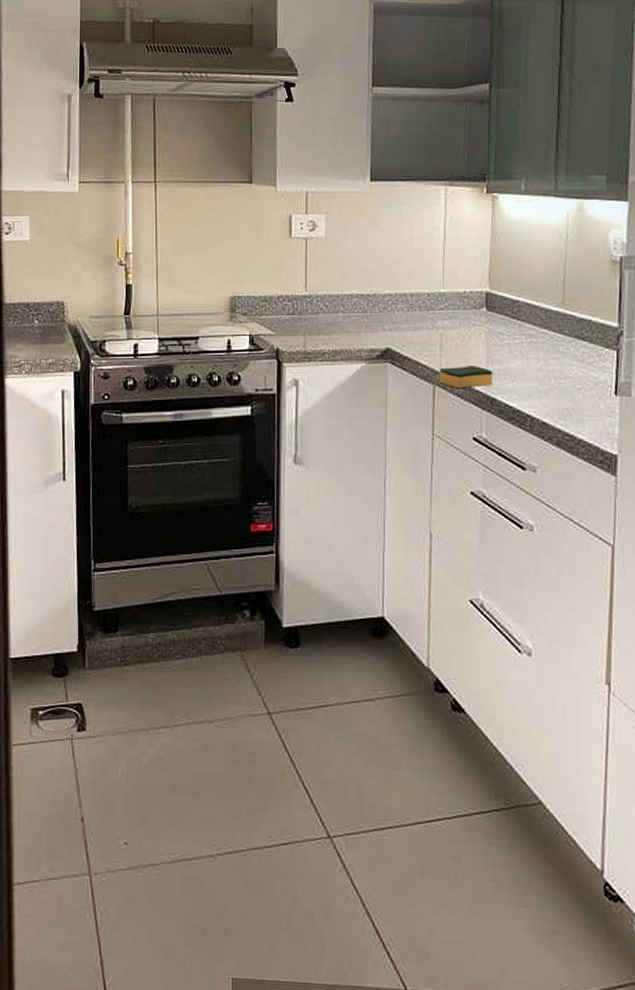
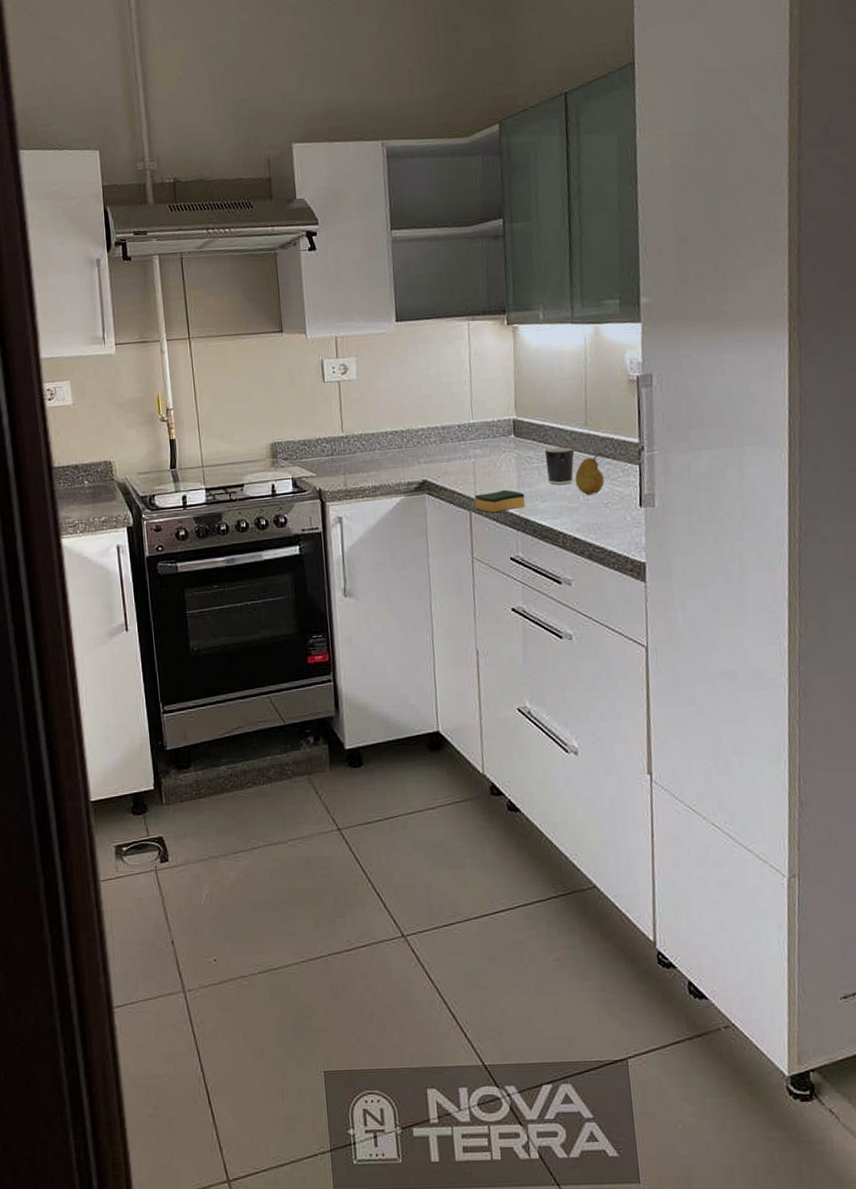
mug: none [517,325,549,365] -> present [544,447,575,485]
fruit: none [547,334,579,379] -> present [575,452,605,496]

